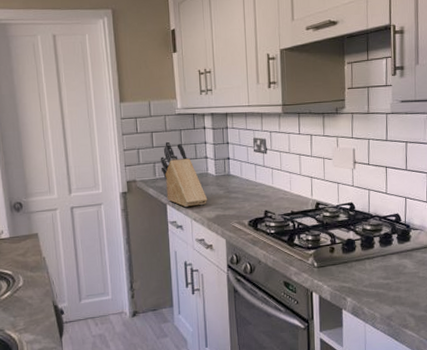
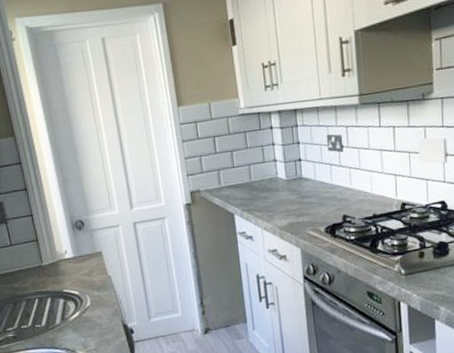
knife block: present [160,141,208,208] -> none [224,145,279,217]

